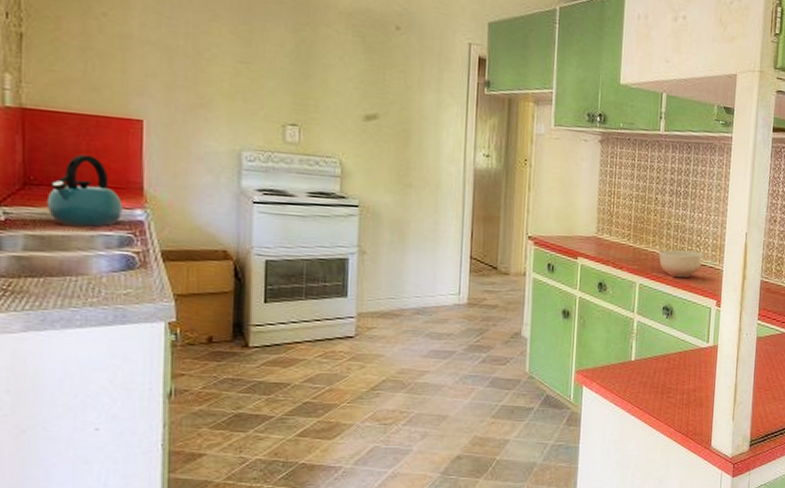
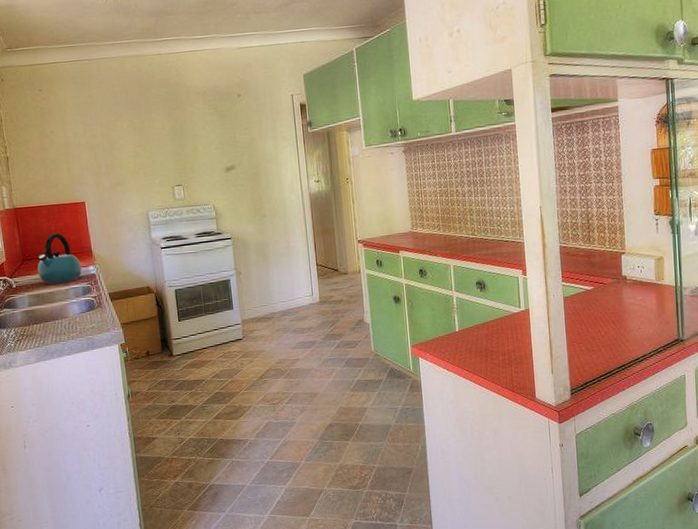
bowl: present [658,250,703,278] -> none [465,230,505,256]

